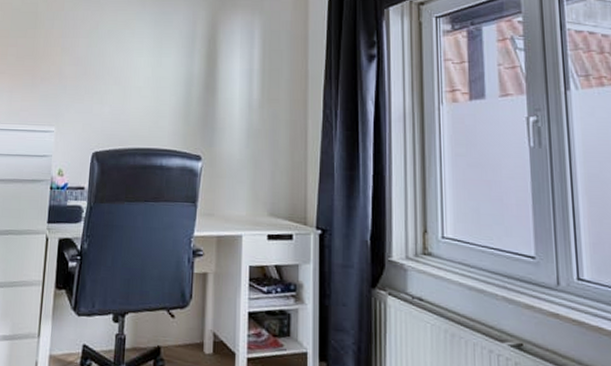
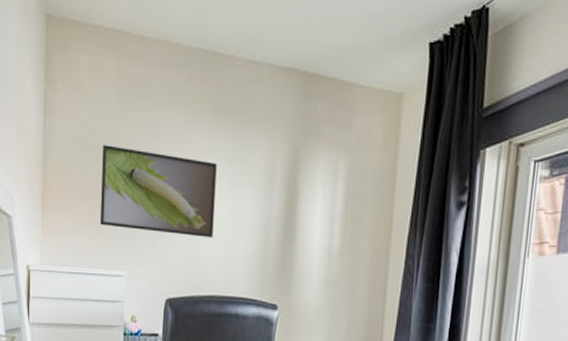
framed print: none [32,15,142,94] -> present [99,145,217,239]

